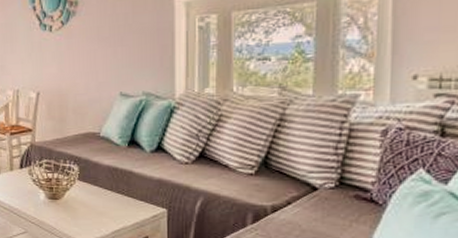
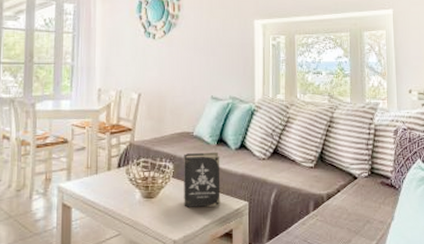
book: none [90,154,134,212] -> present [184,151,221,207]

